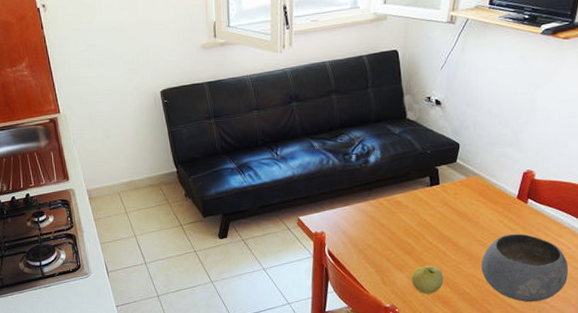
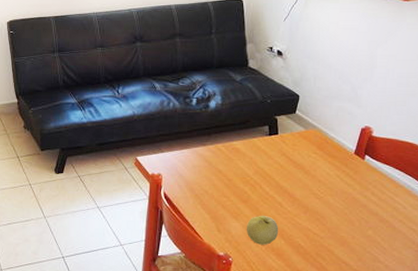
bowl: present [481,233,569,303] -> none [317,189,404,261]

